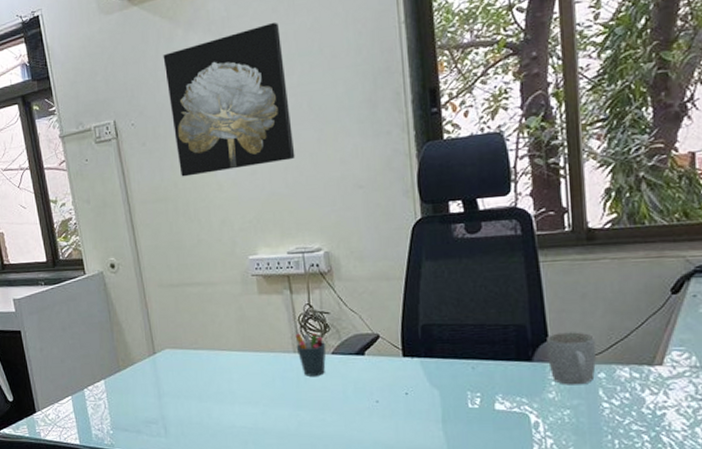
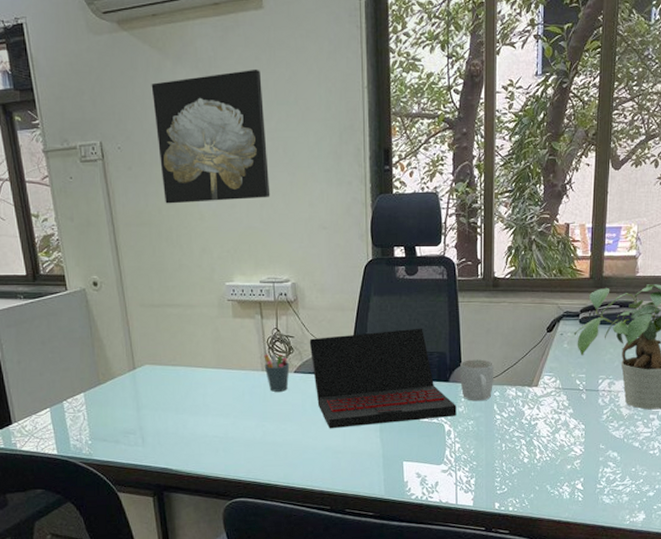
laptop: none [348,296,546,419] -> present [309,328,457,429]

